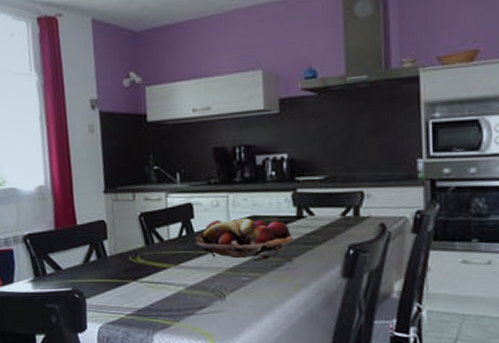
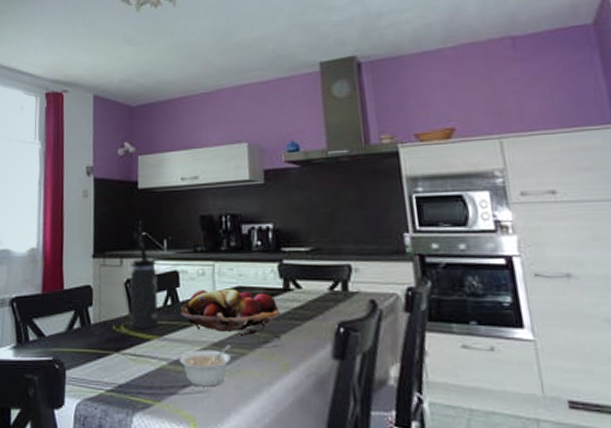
thermos bottle: none [143,181,174,258] -> present [129,247,158,328]
legume: none [196,270,245,307] -> present [180,345,231,387]

